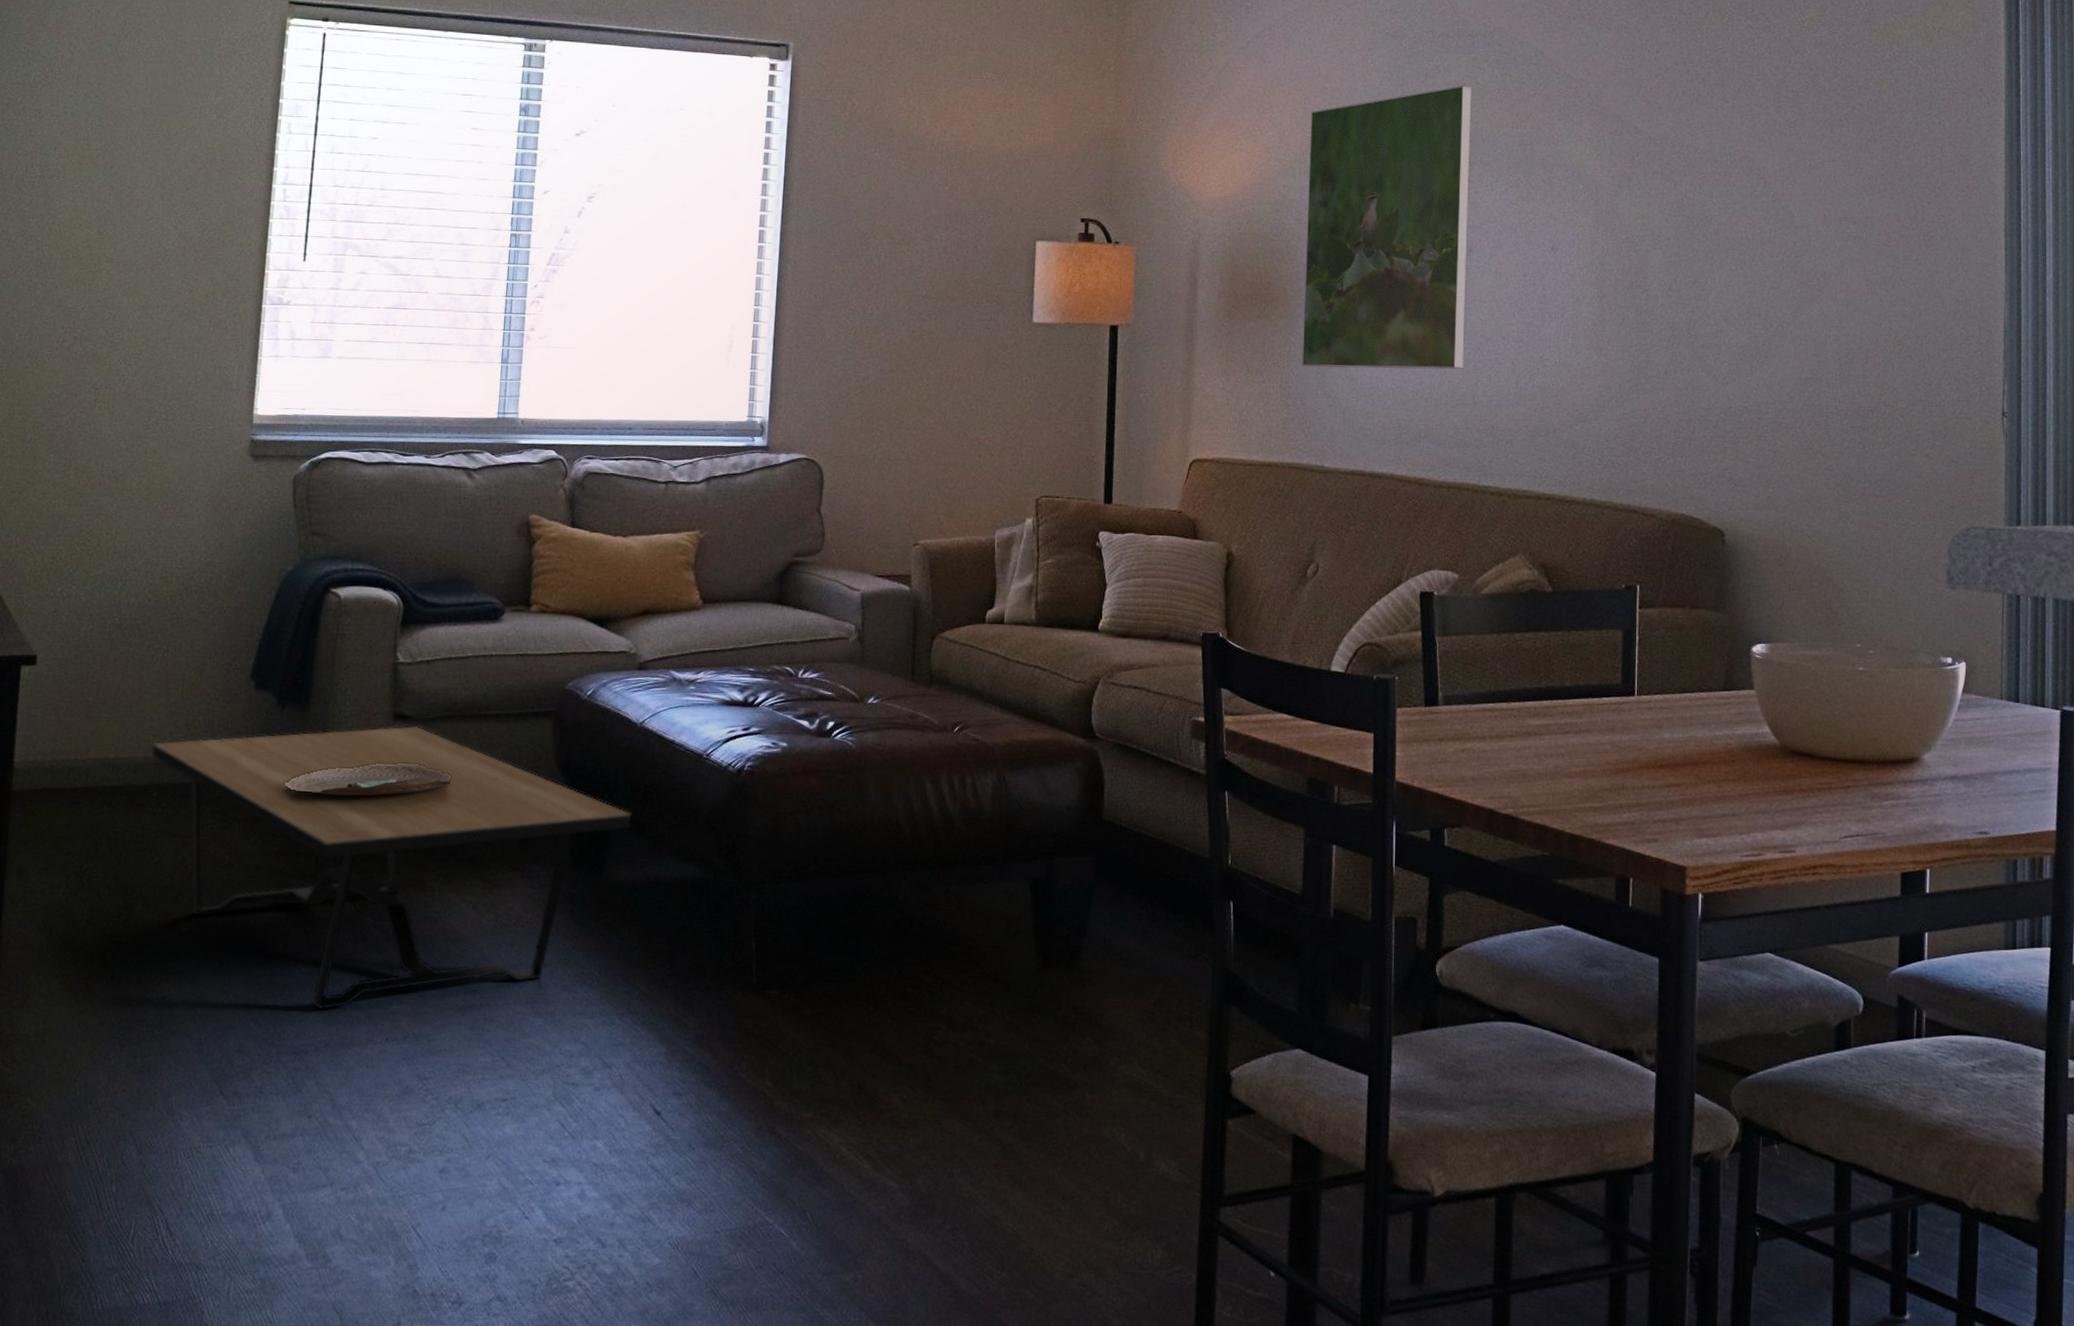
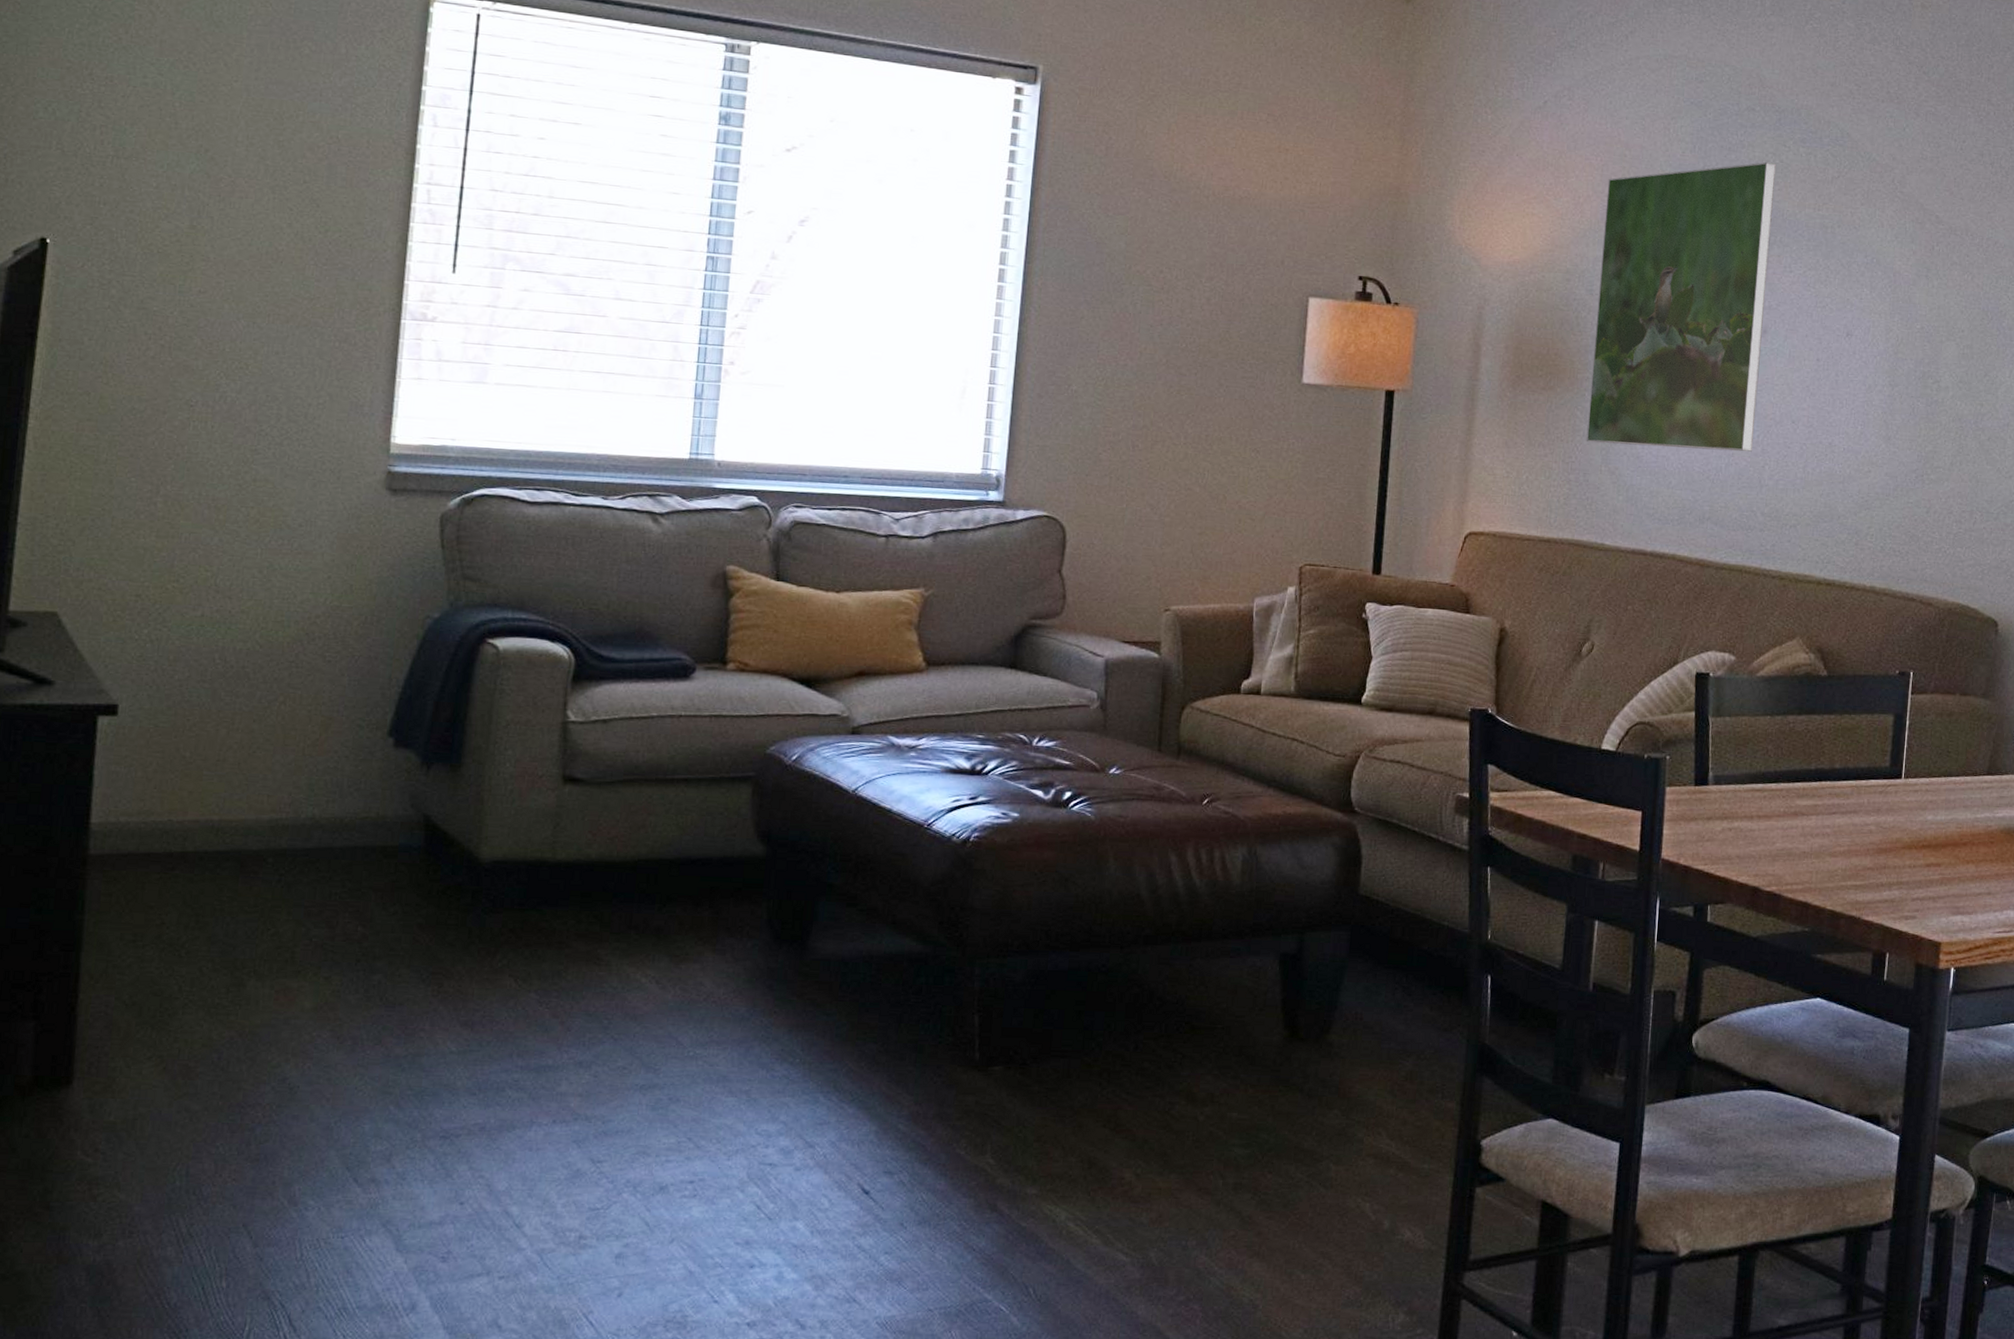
coffee table: present [152,725,631,1011] -> none [266,789,841,1092]
decorative bowl: present [284,763,453,796] -> none [430,829,633,865]

